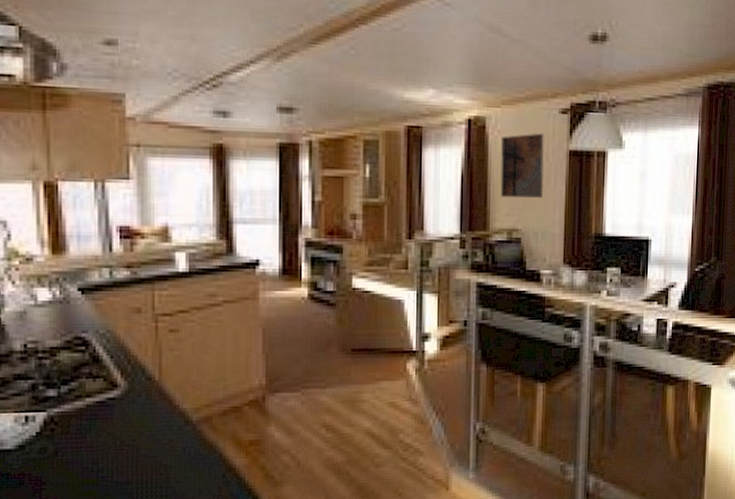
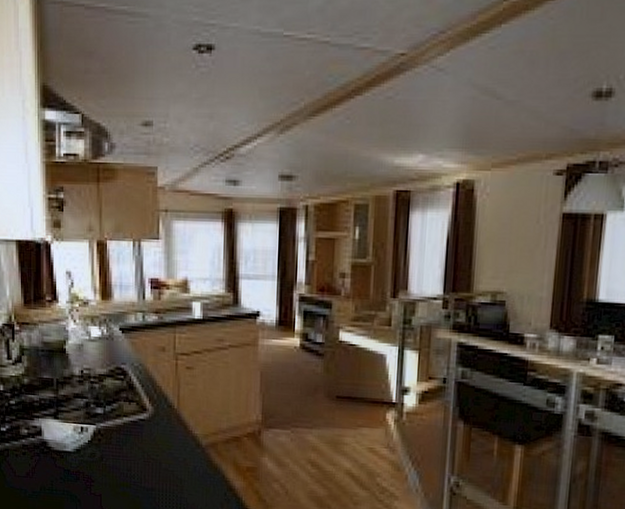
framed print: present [500,133,544,198] -> none [486,195,536,261]

